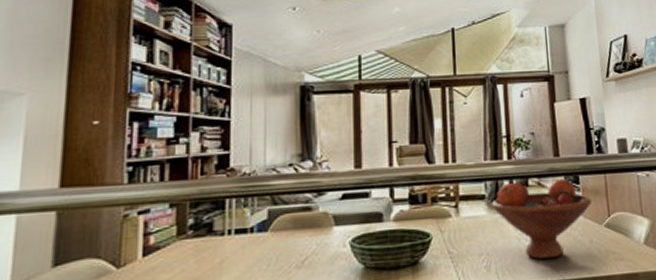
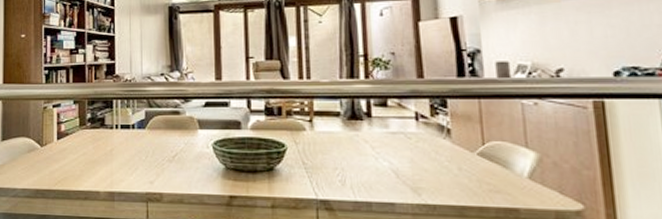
fruit bowl: present [492,178,591,260] -> none [347,100,461,182]

